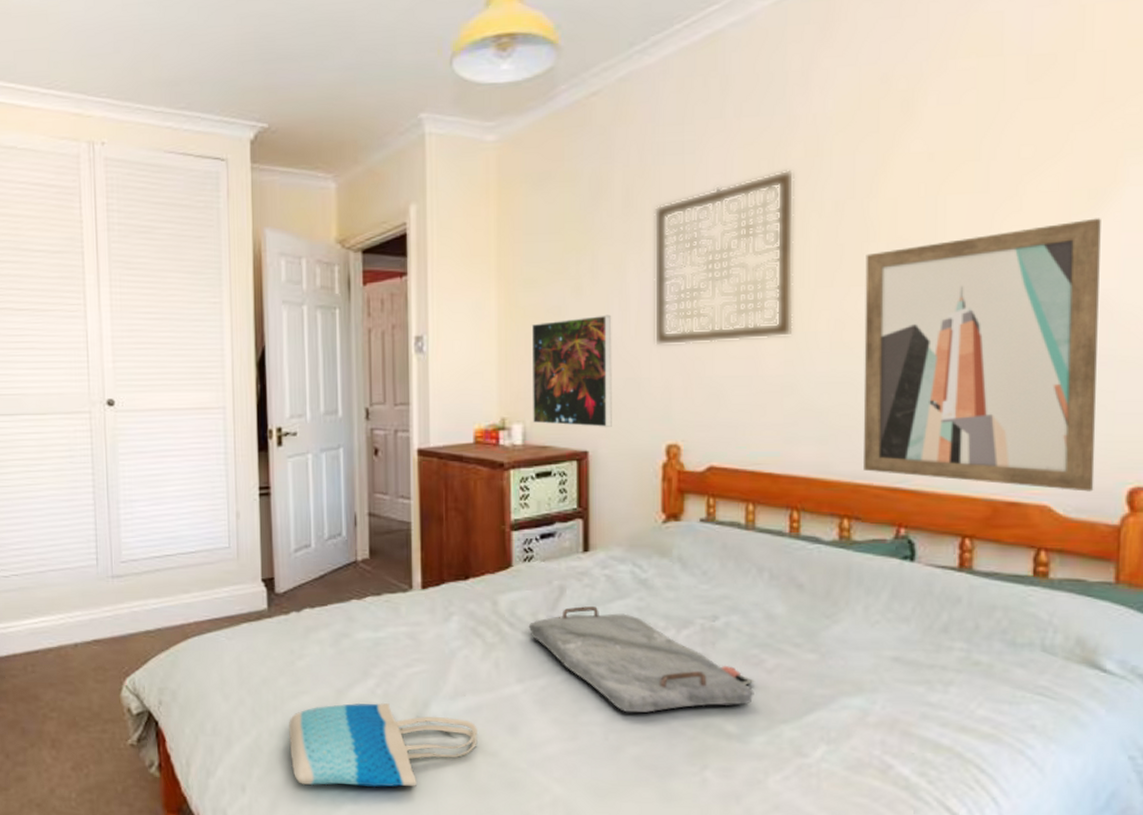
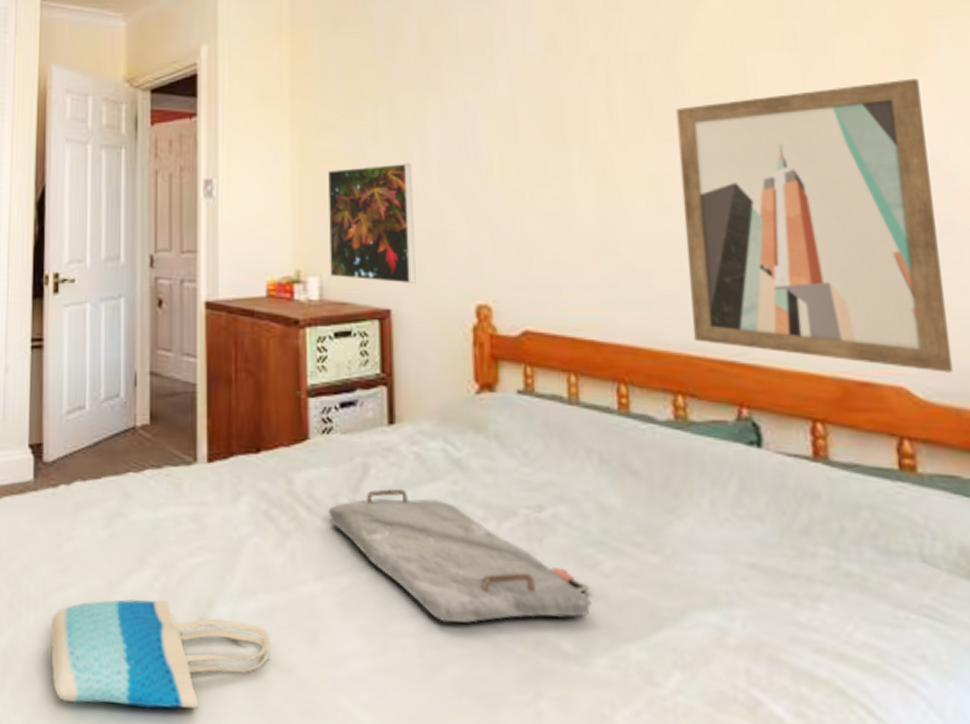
wall art: present [654,170,794,346] -> none [452,21,605,197]

